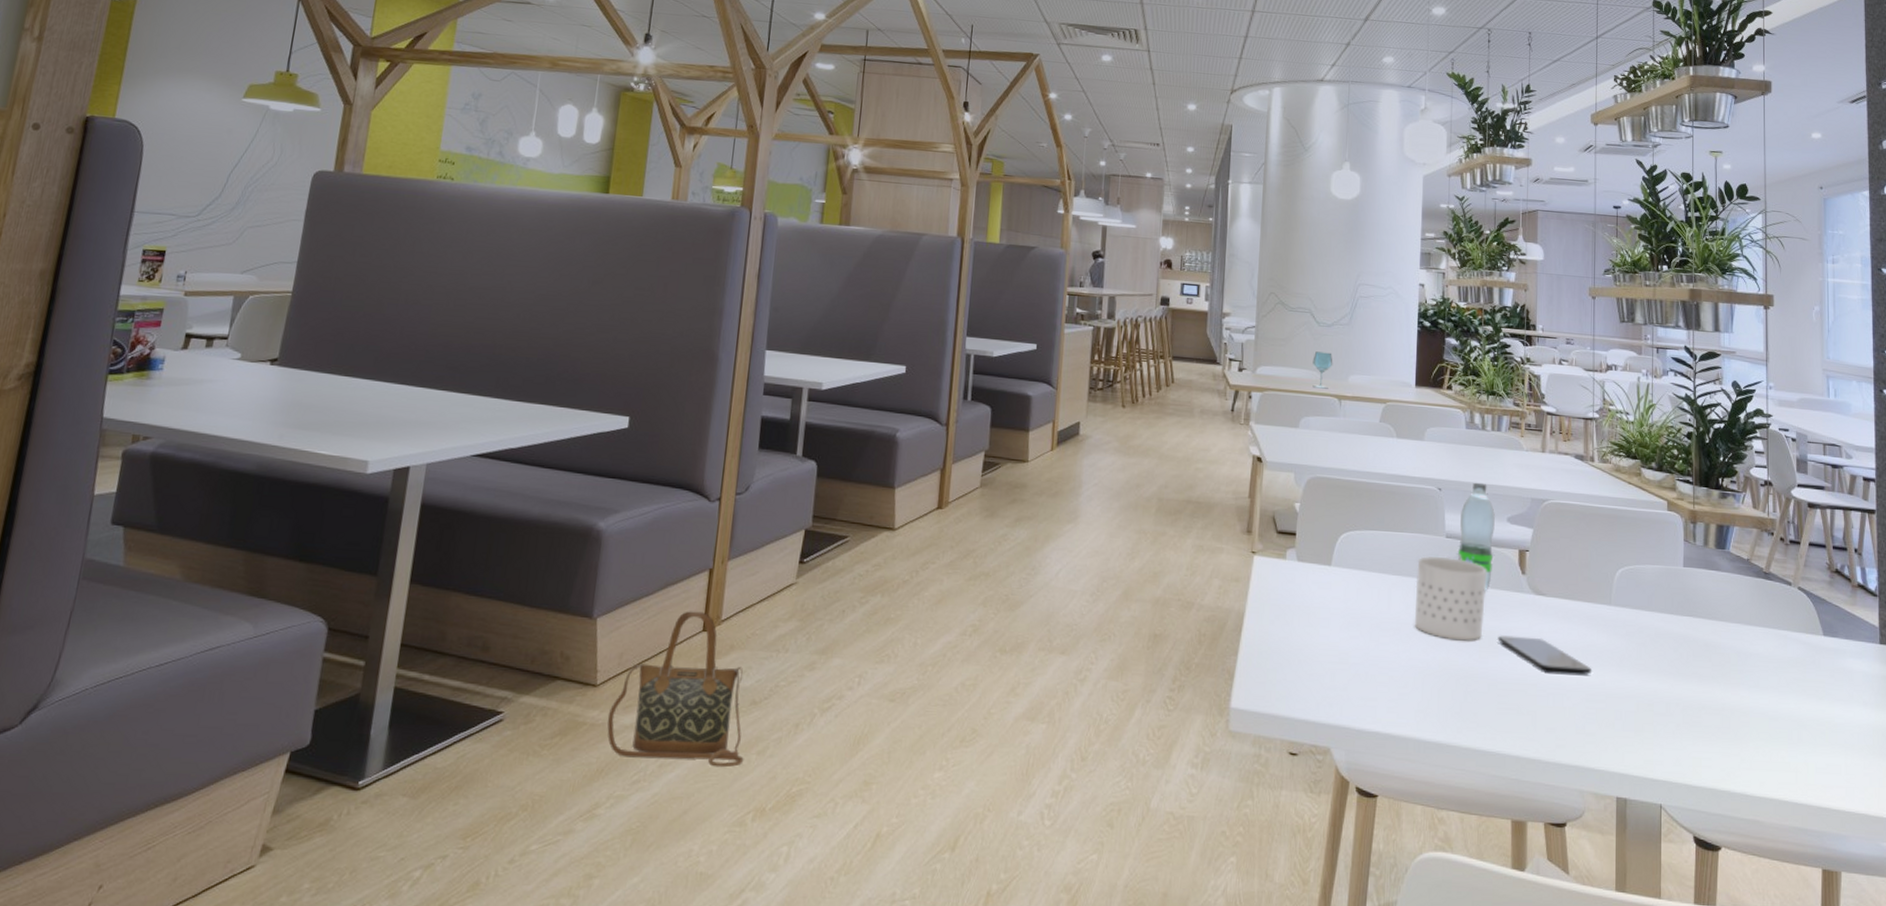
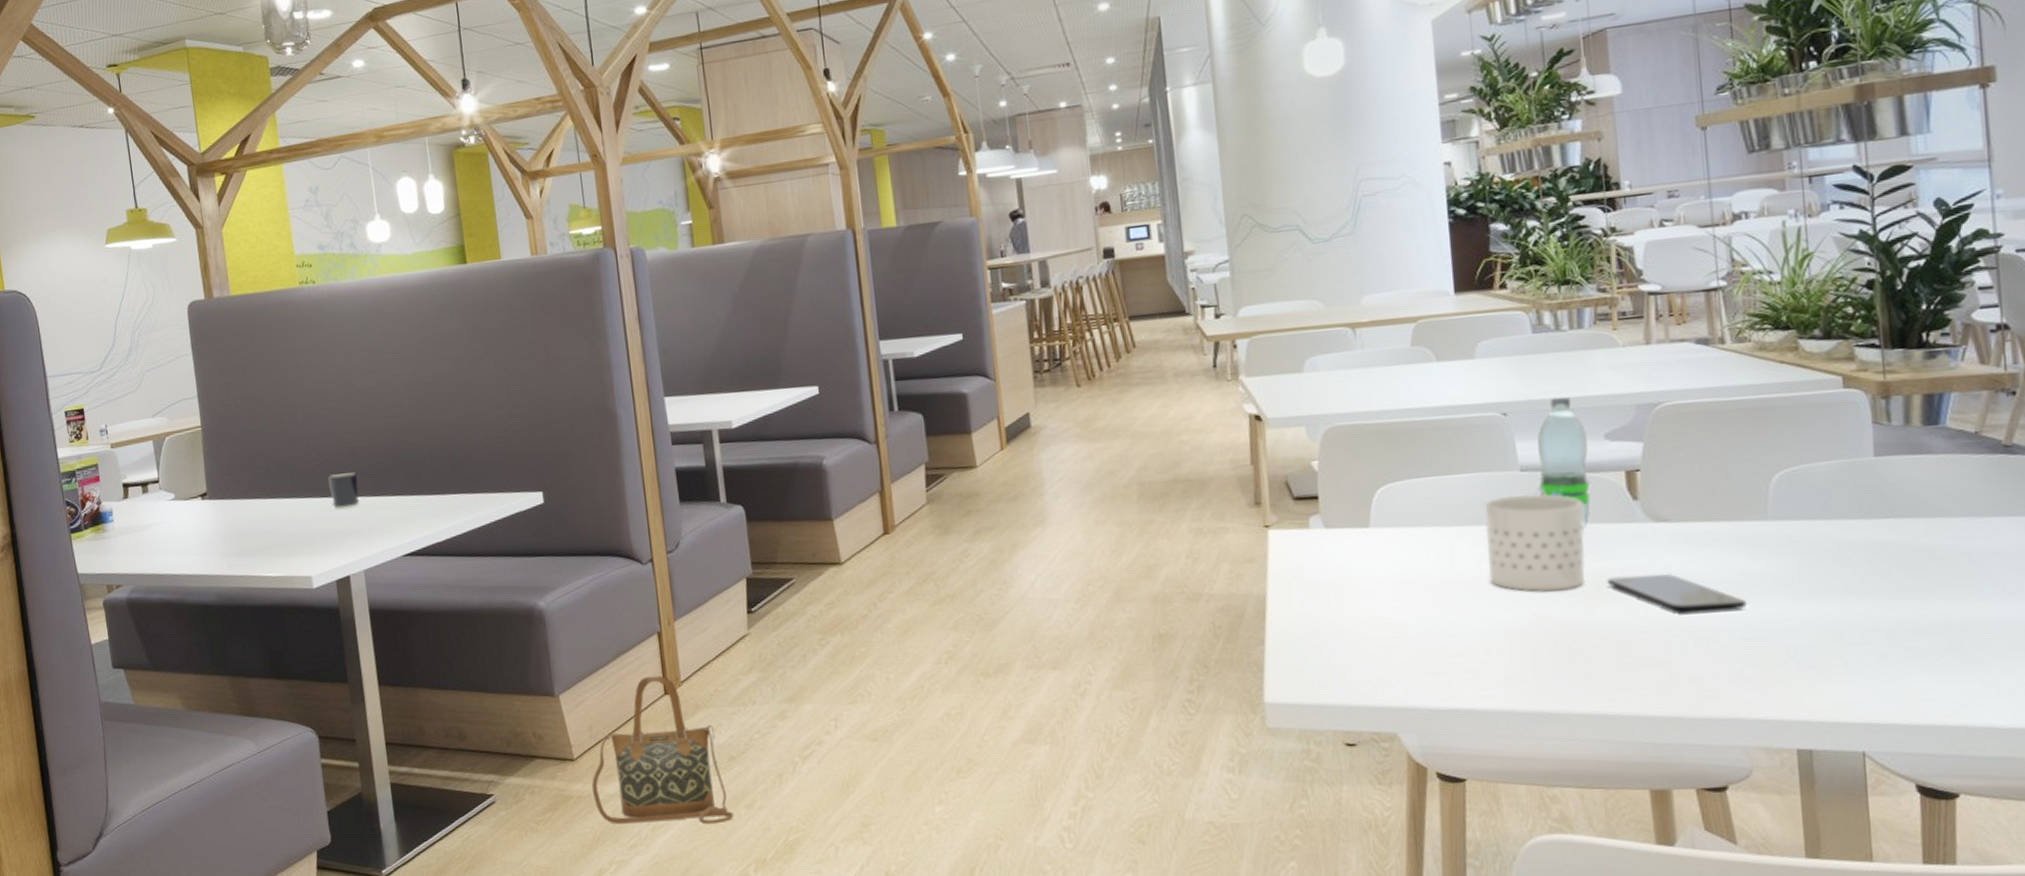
mug: none [412,364,446,402] -> present [328,472,359,511]
wine glass: present [1312,351,1333,389] -> none [1310,273,1339,321]

